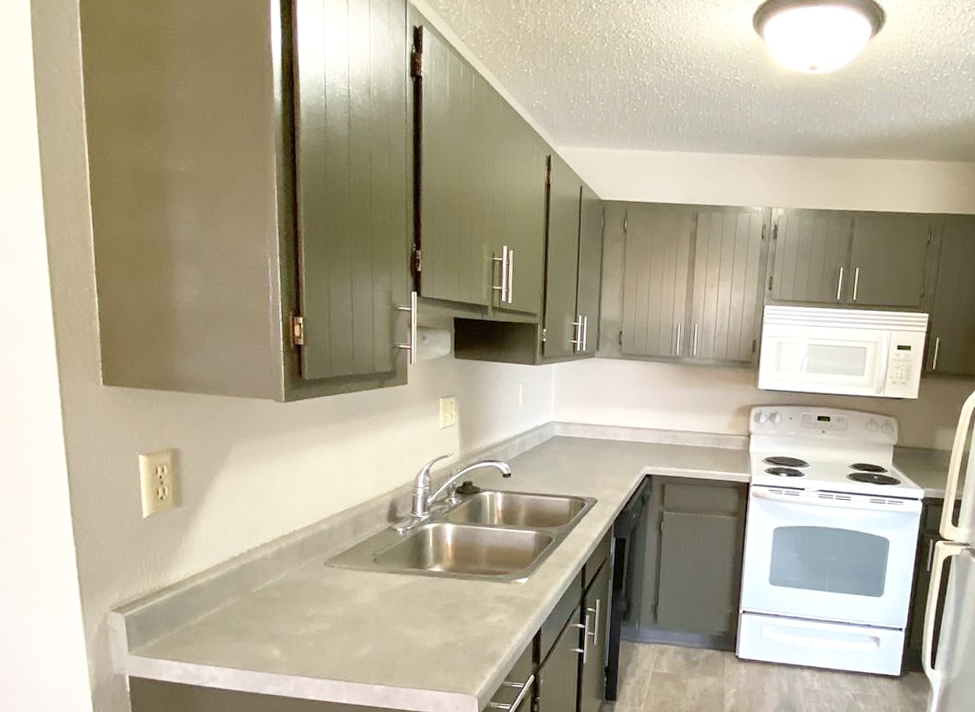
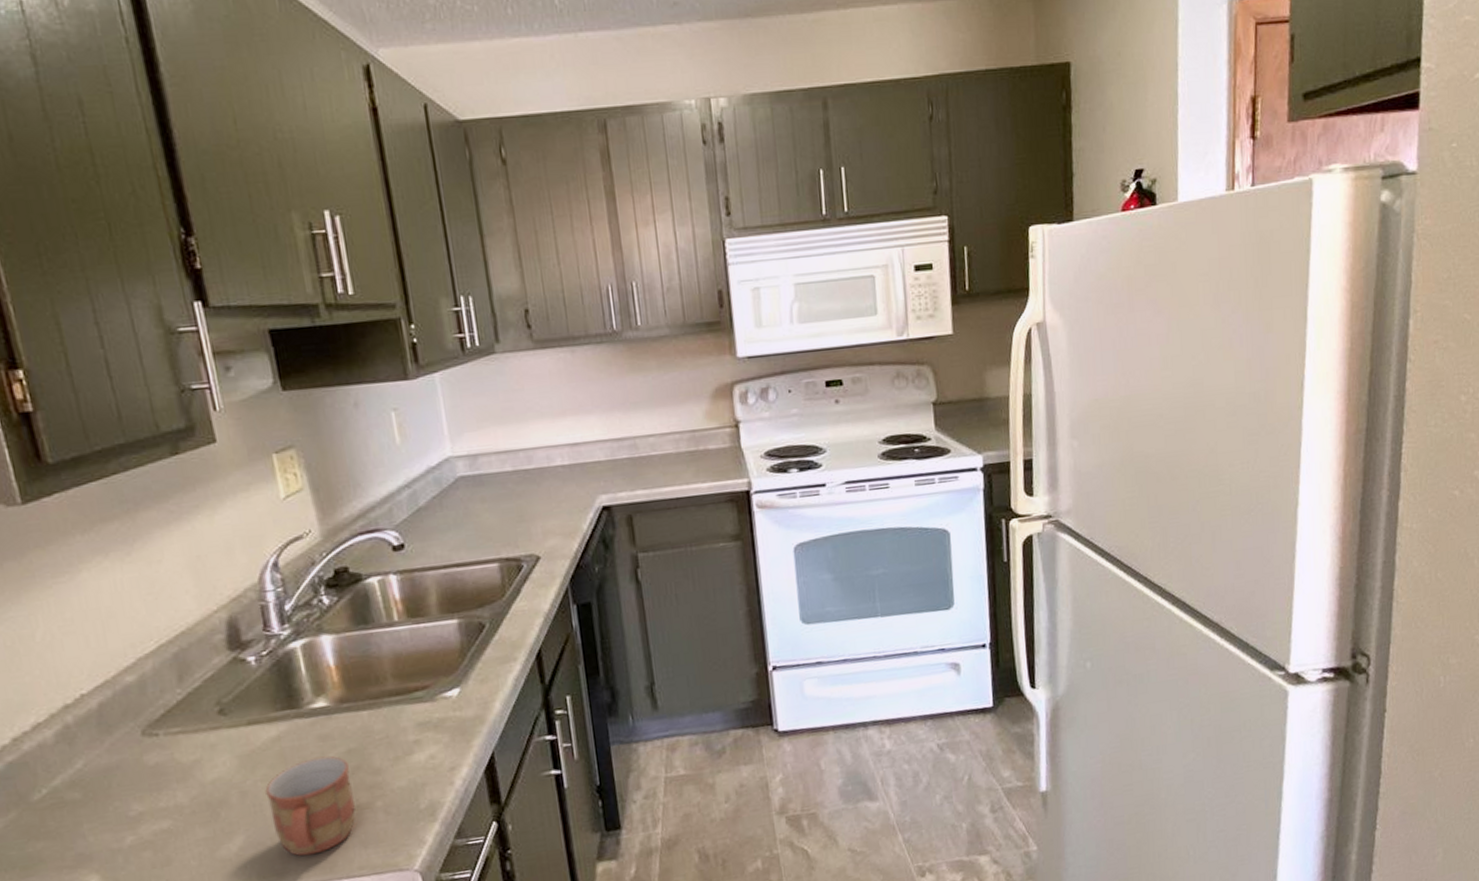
mug: none [391,604,446,669] -> present [265,756,356,856]

